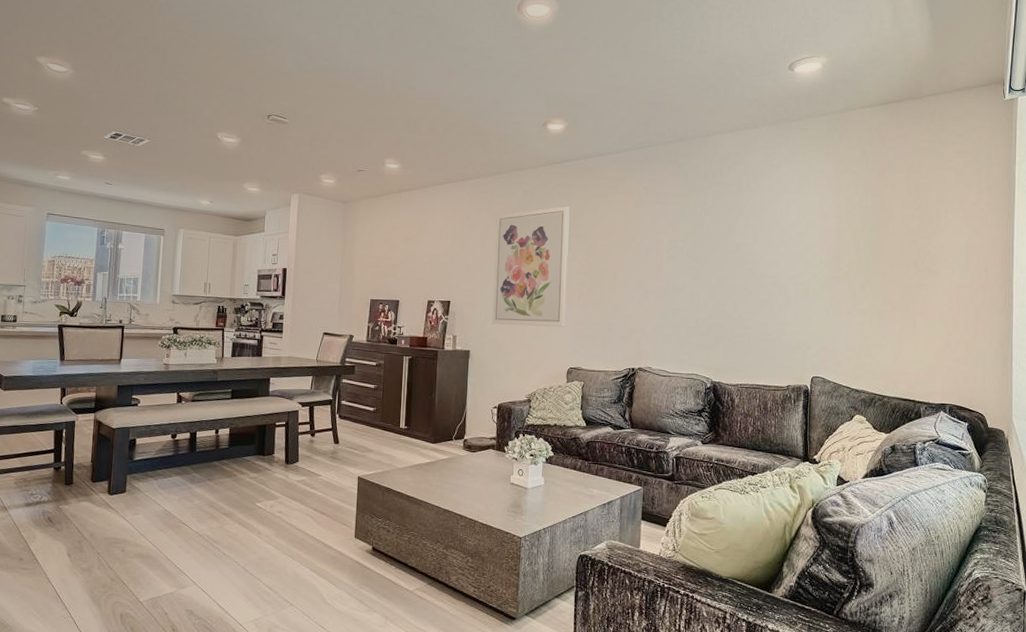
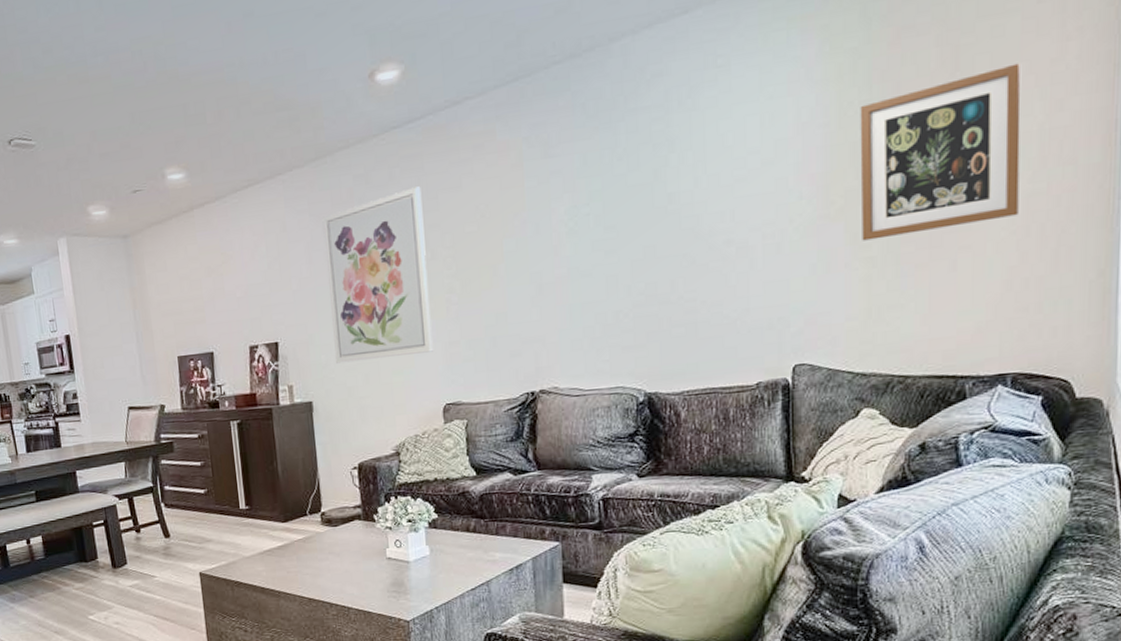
wall art: none [858,201,955,299] -> present [860,63,1021,241]

